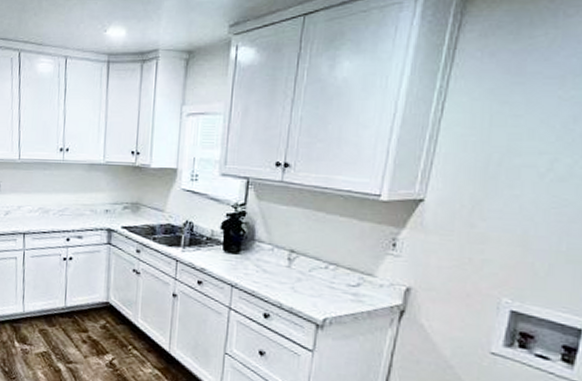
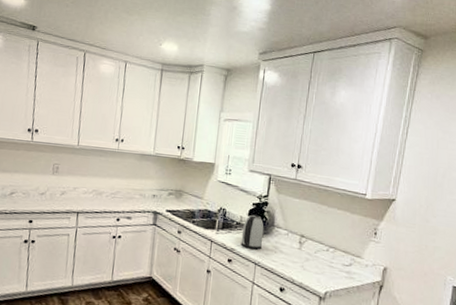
kettle: none [212,227,242,269] -> present [240,214,264,250]

